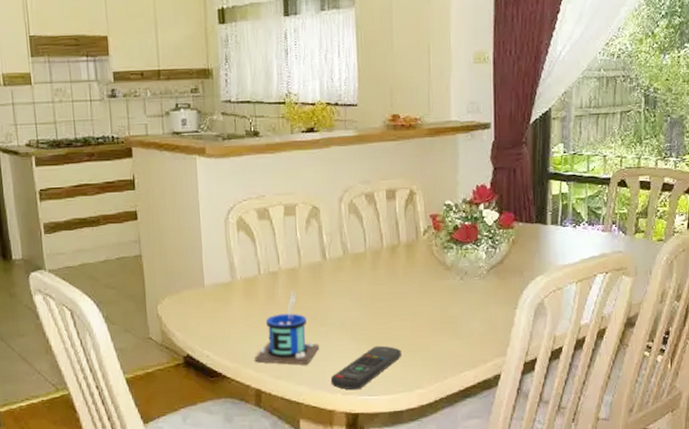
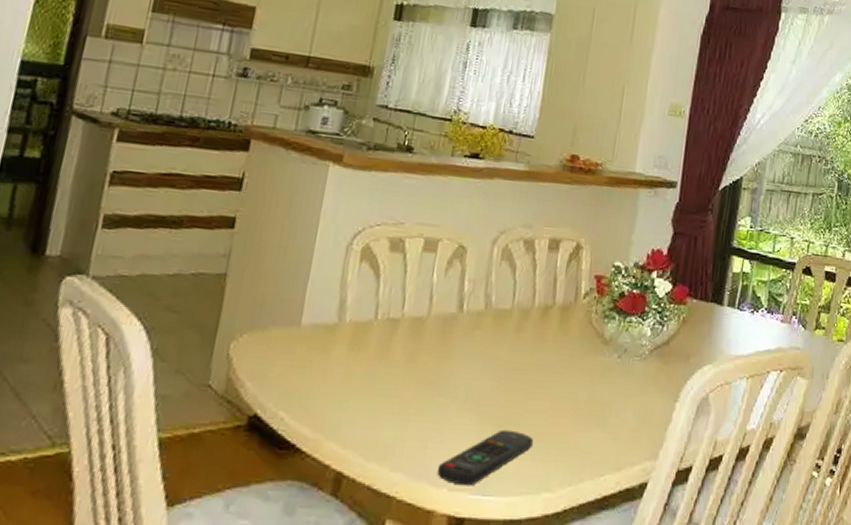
mug: present [254,280,319,365] -> none [344,330,432,445]

